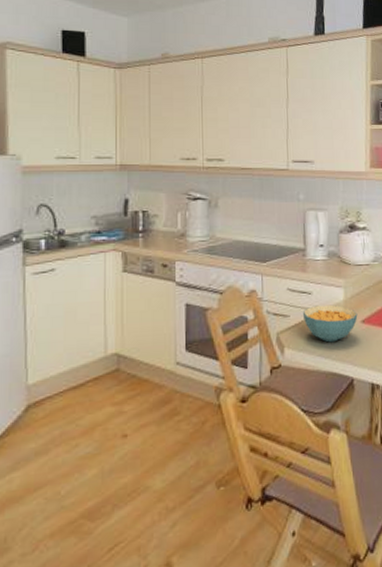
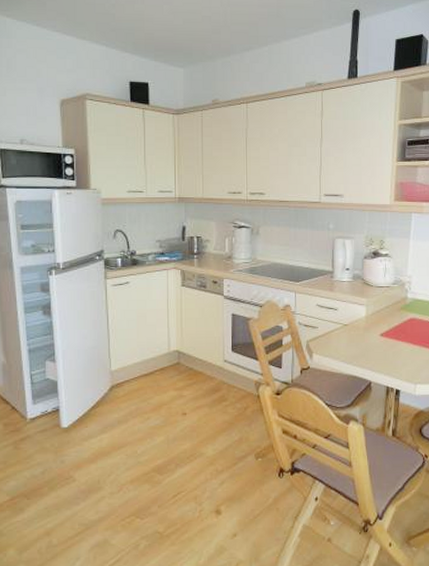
cereal bowl: present [302,304,358,343] -> none [329,319,377,351]

